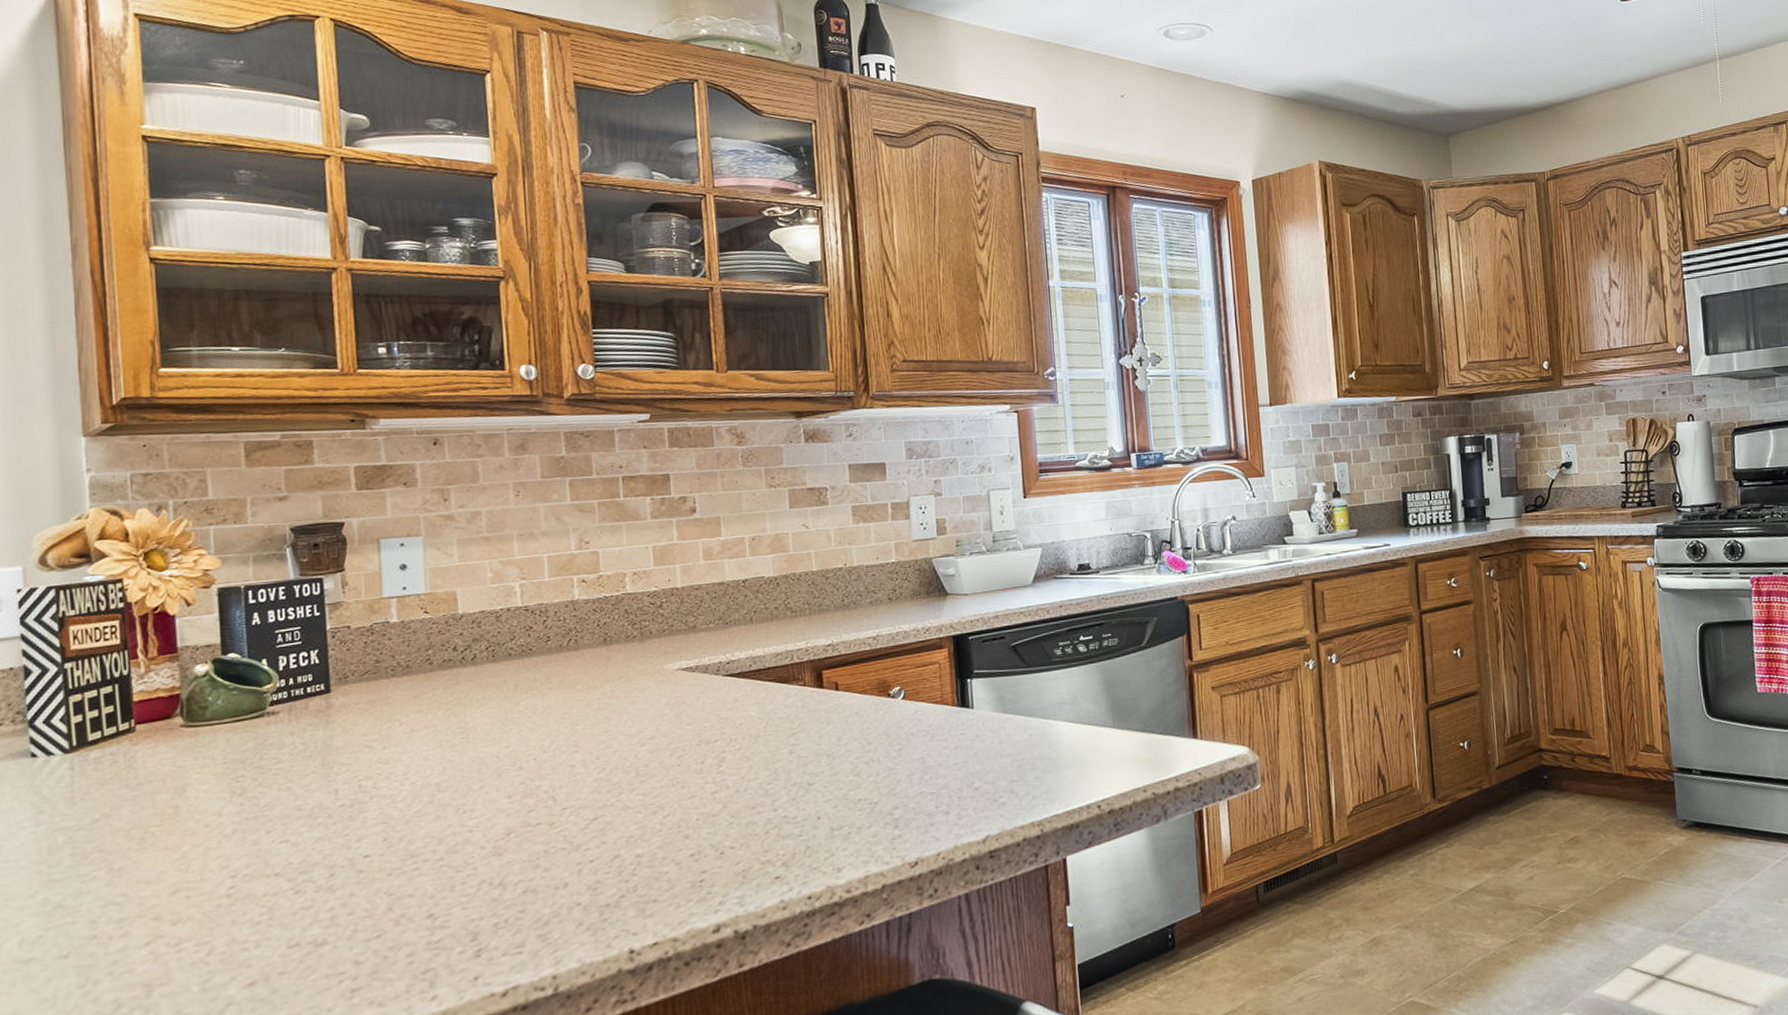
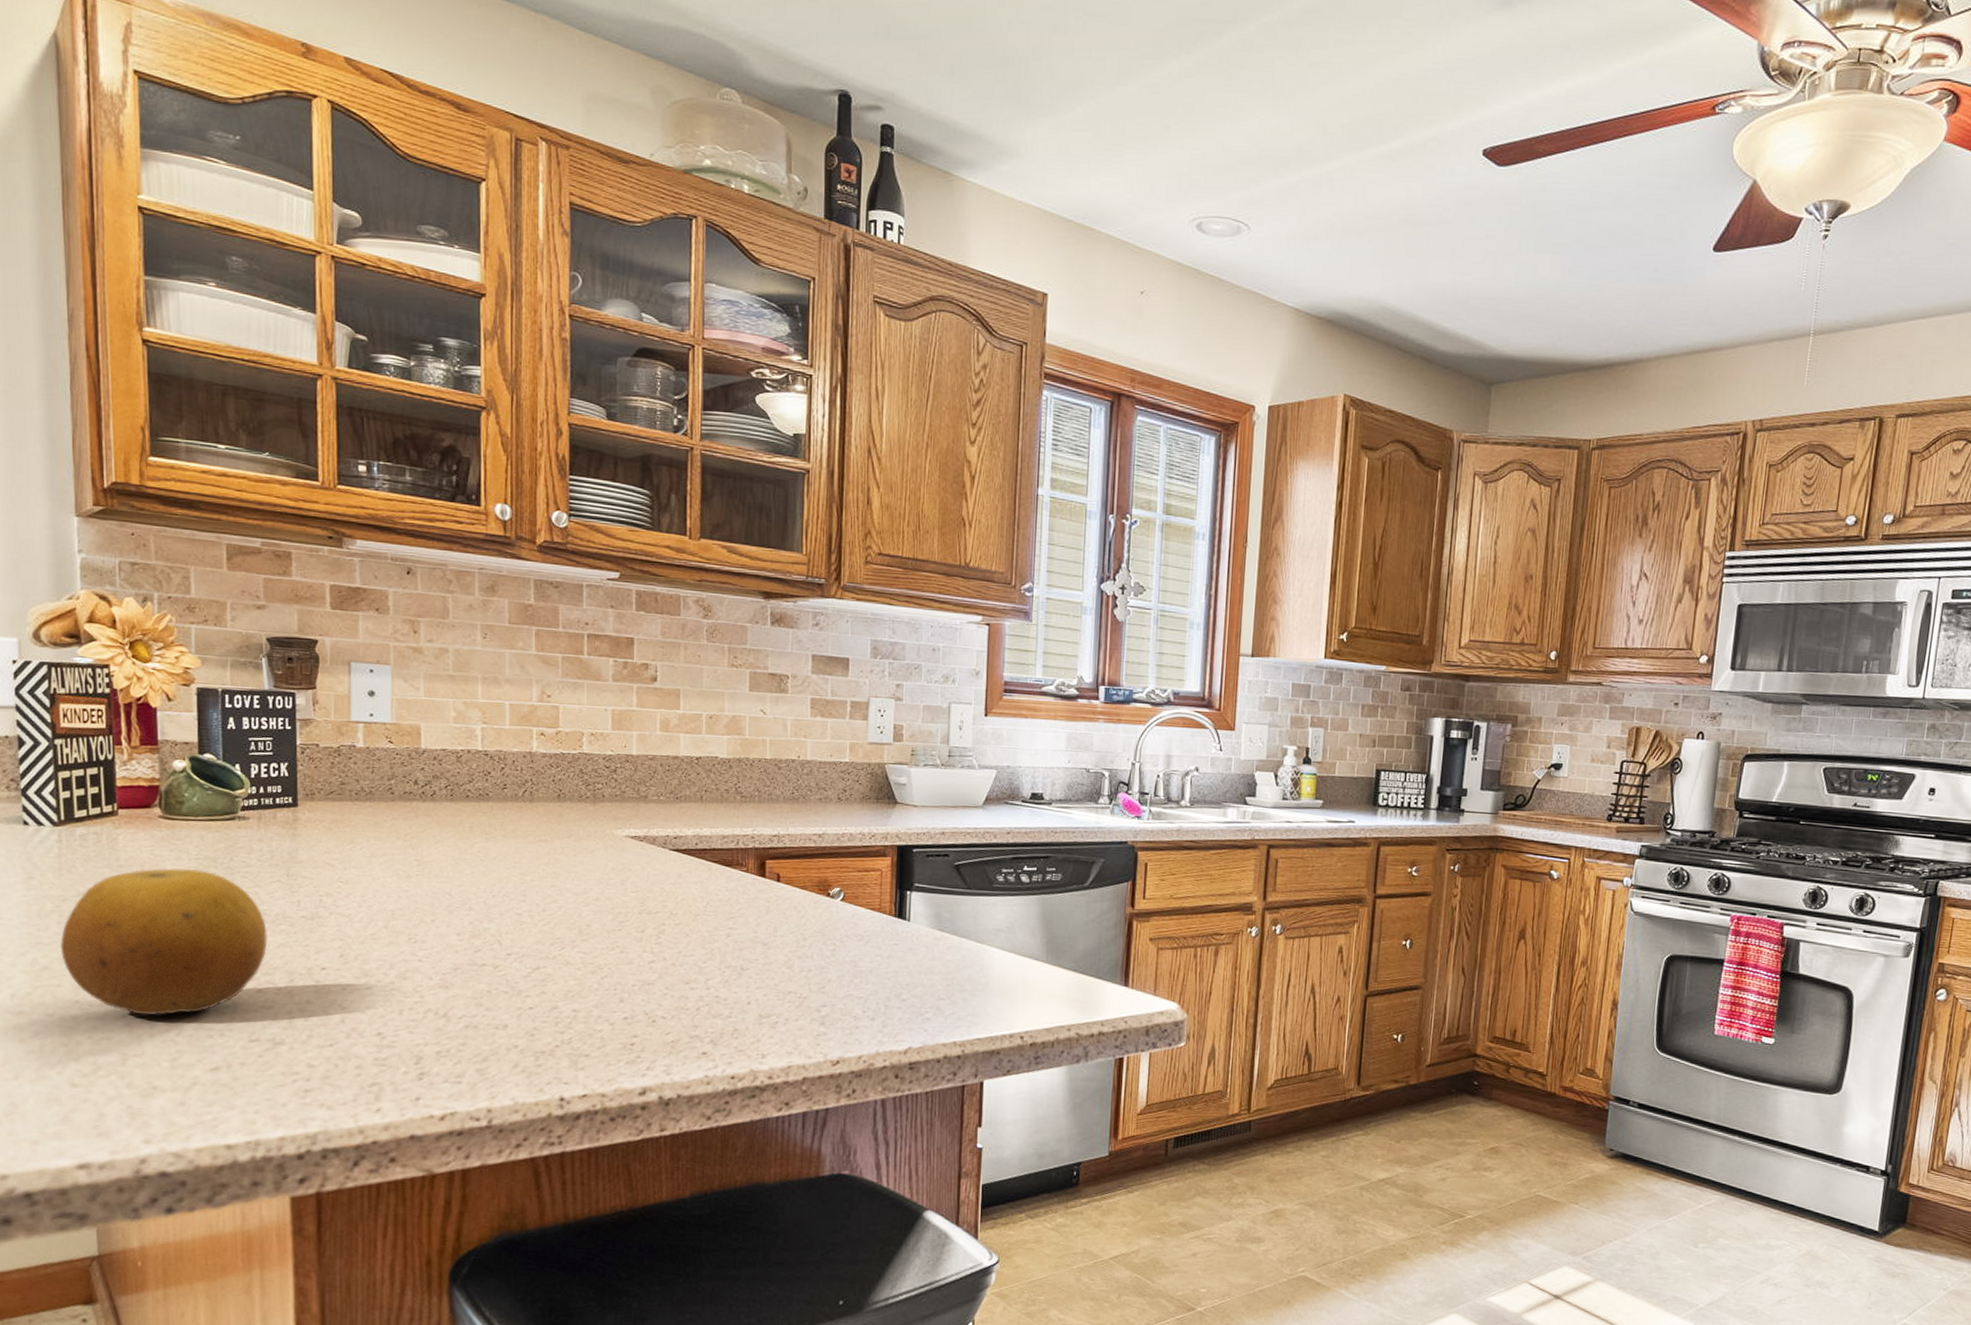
fruit: none [74,774,304,940] -> present [60,868,267,1016]

